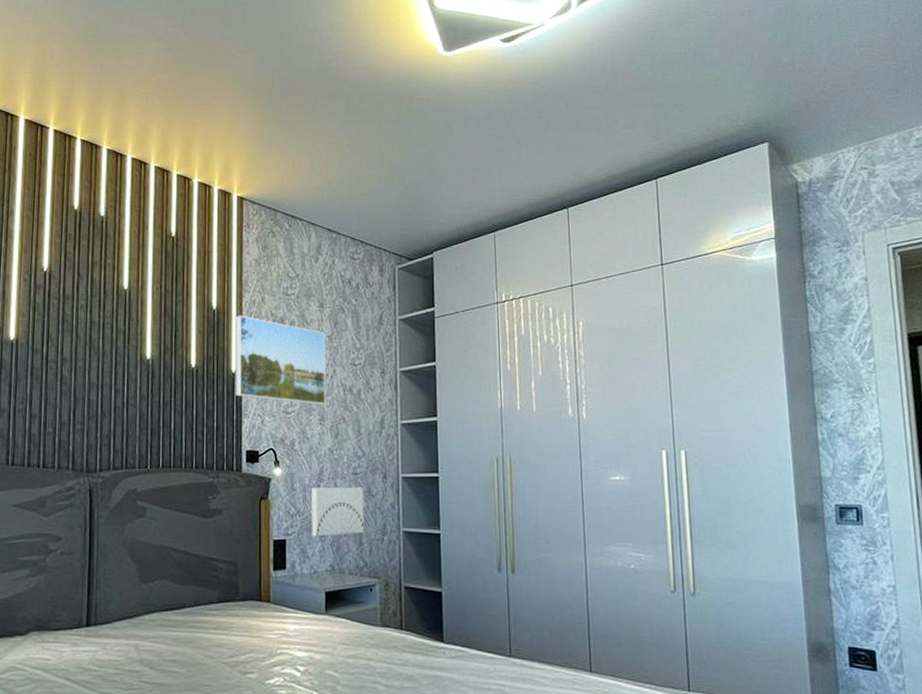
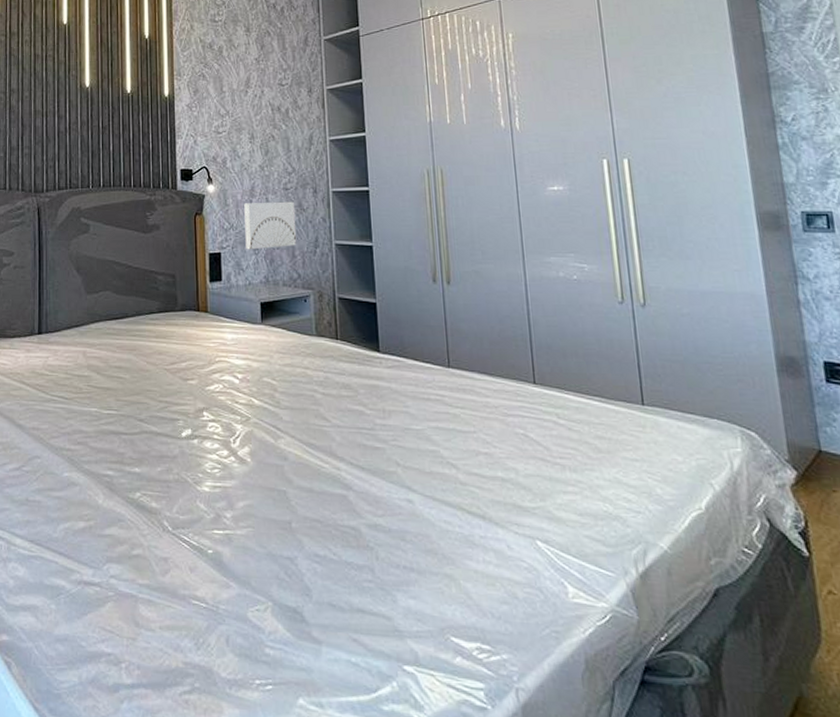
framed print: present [235,315,327,405] -> none [166,42,256,124]

